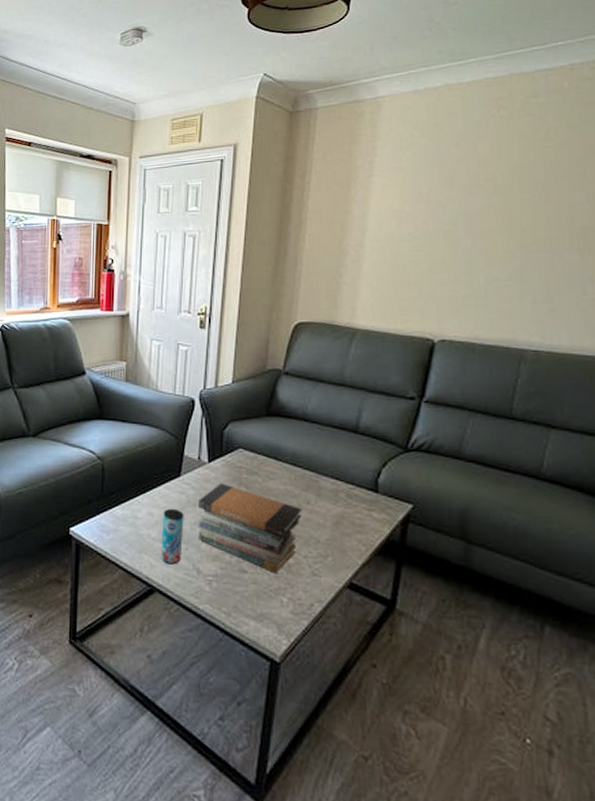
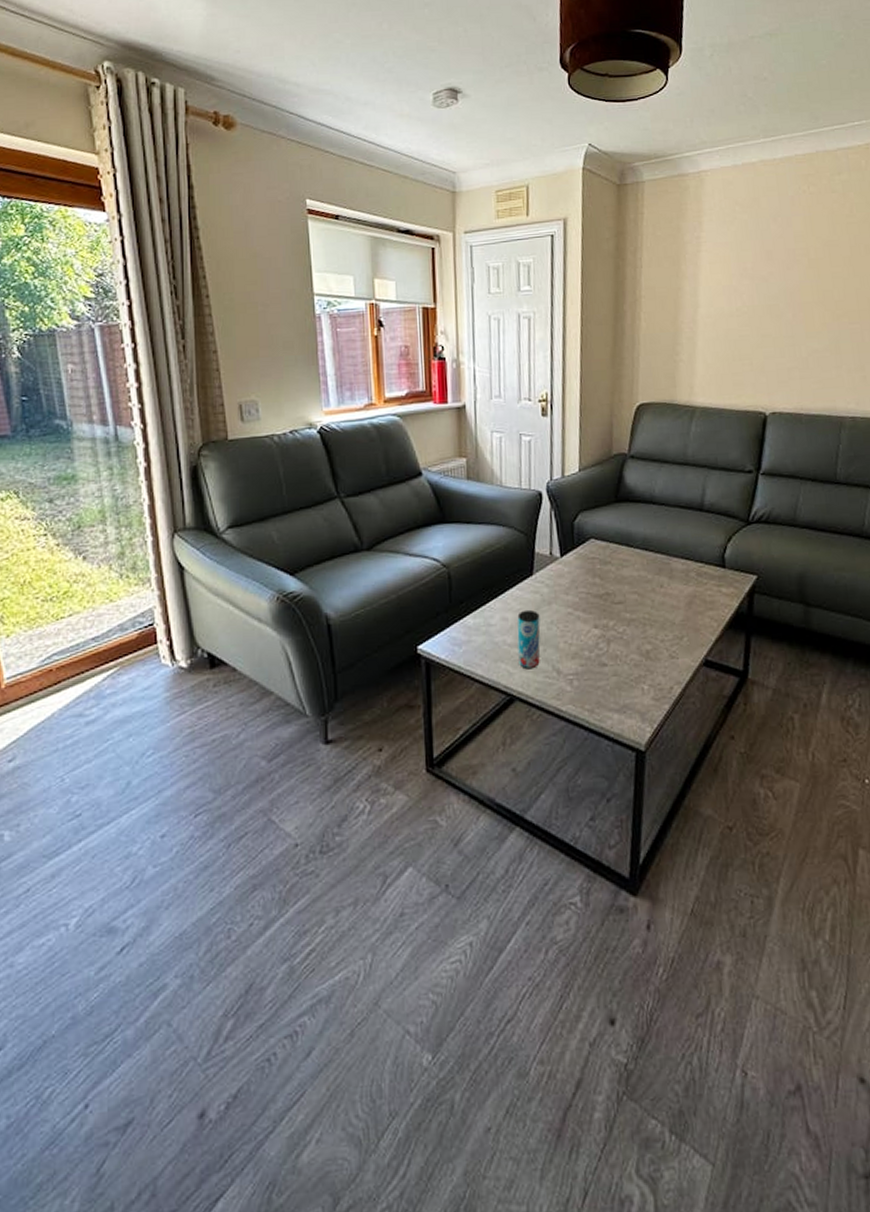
book stack: present [197,483,303,574] -> none [553,577,657,663]

